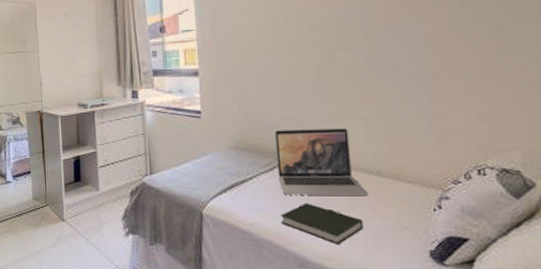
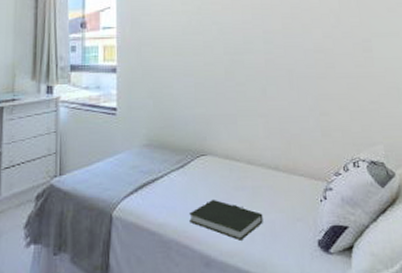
laptop: present [275,128,369,195] -> none [186,125,268,192]

